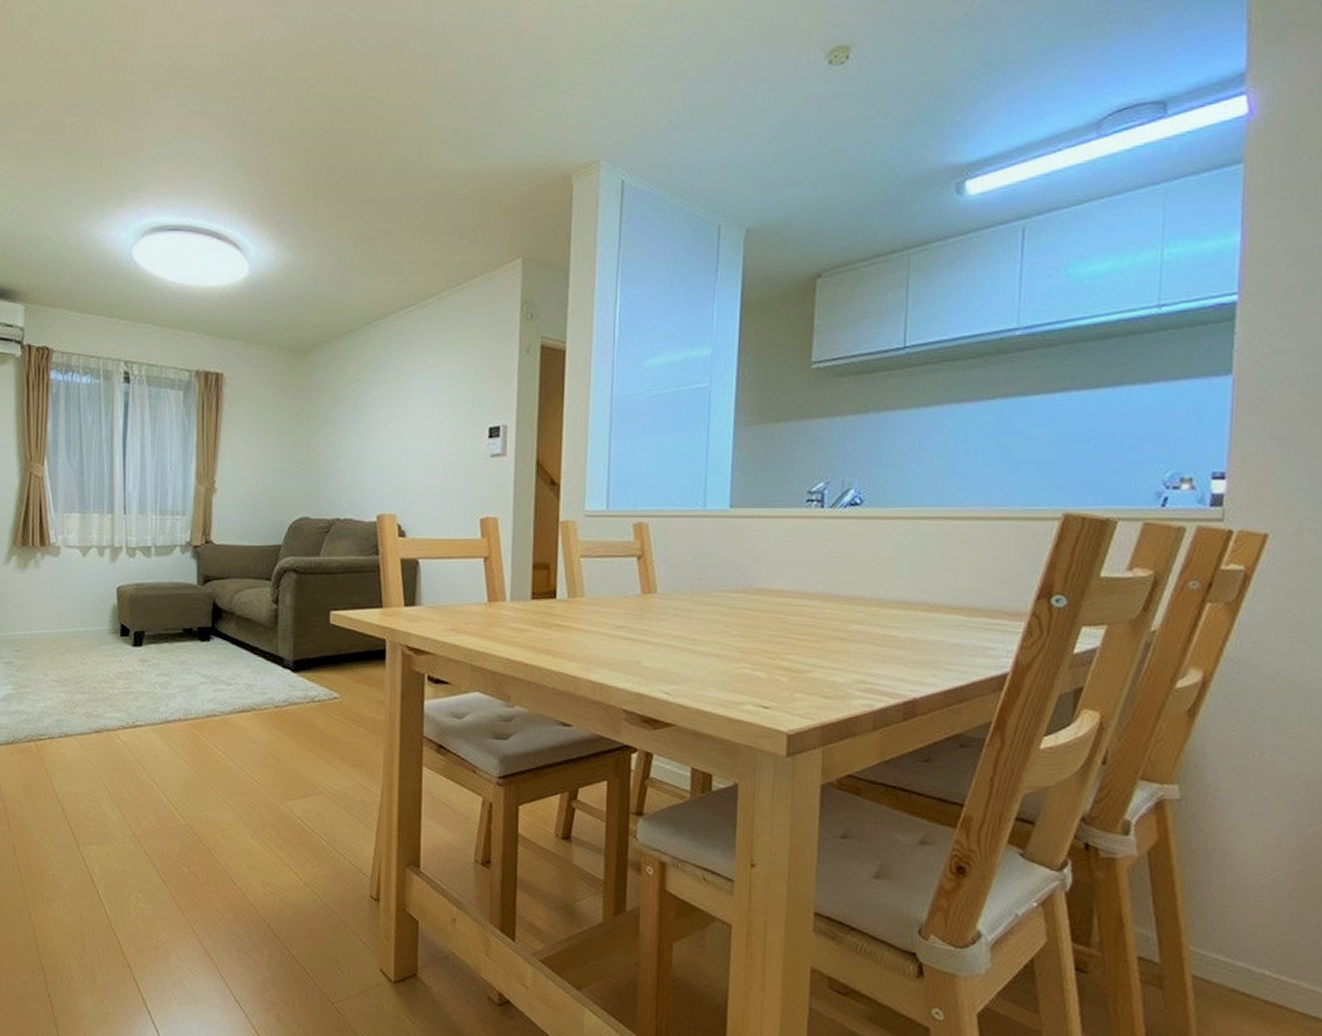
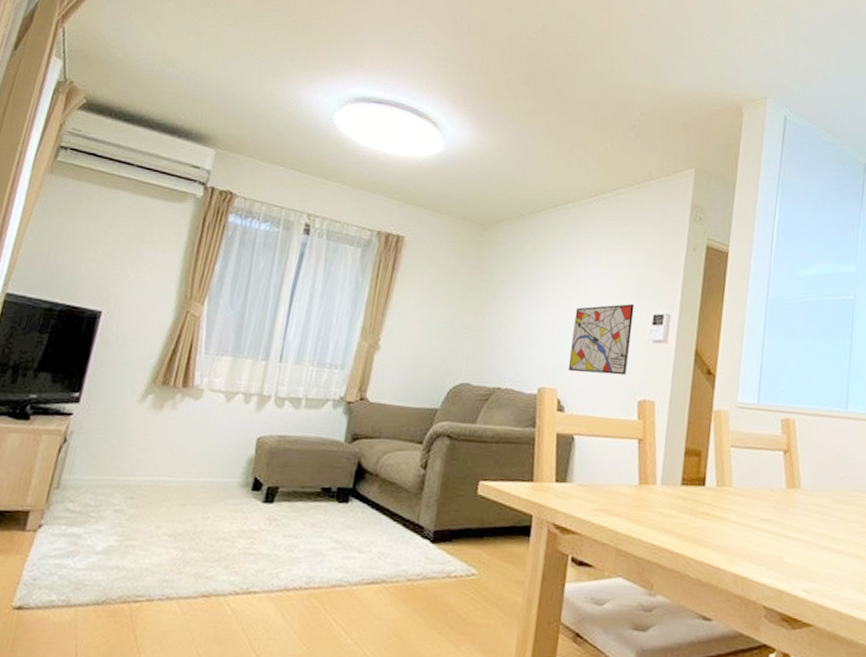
wall art: none [405,417,468,496] -> present [567,303,634,376]

